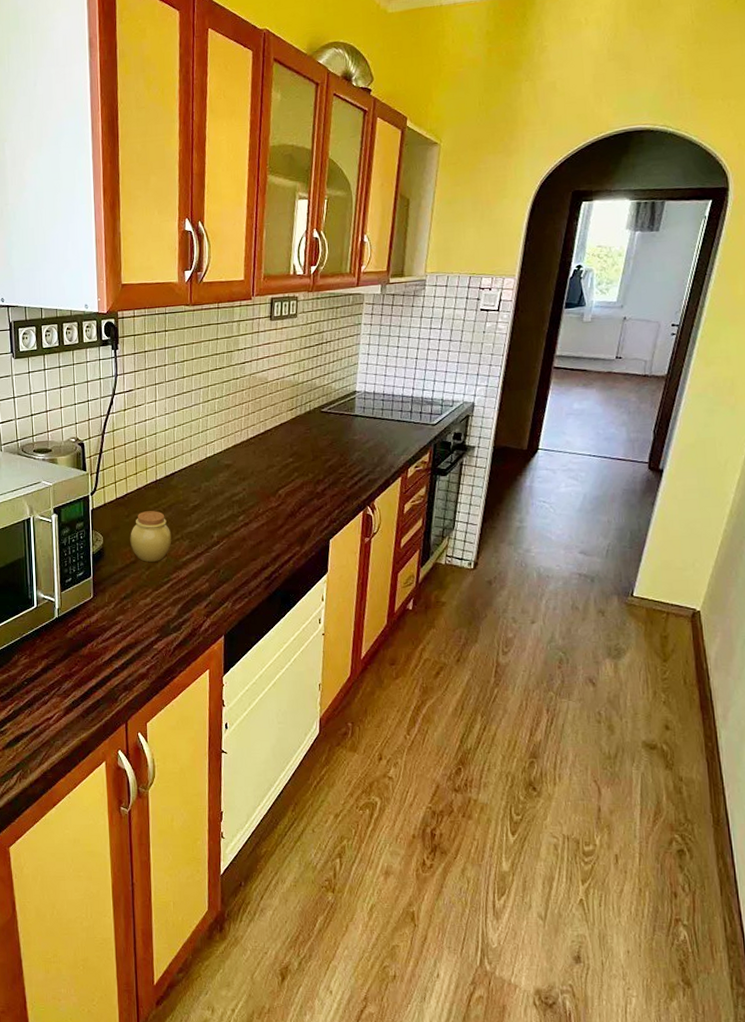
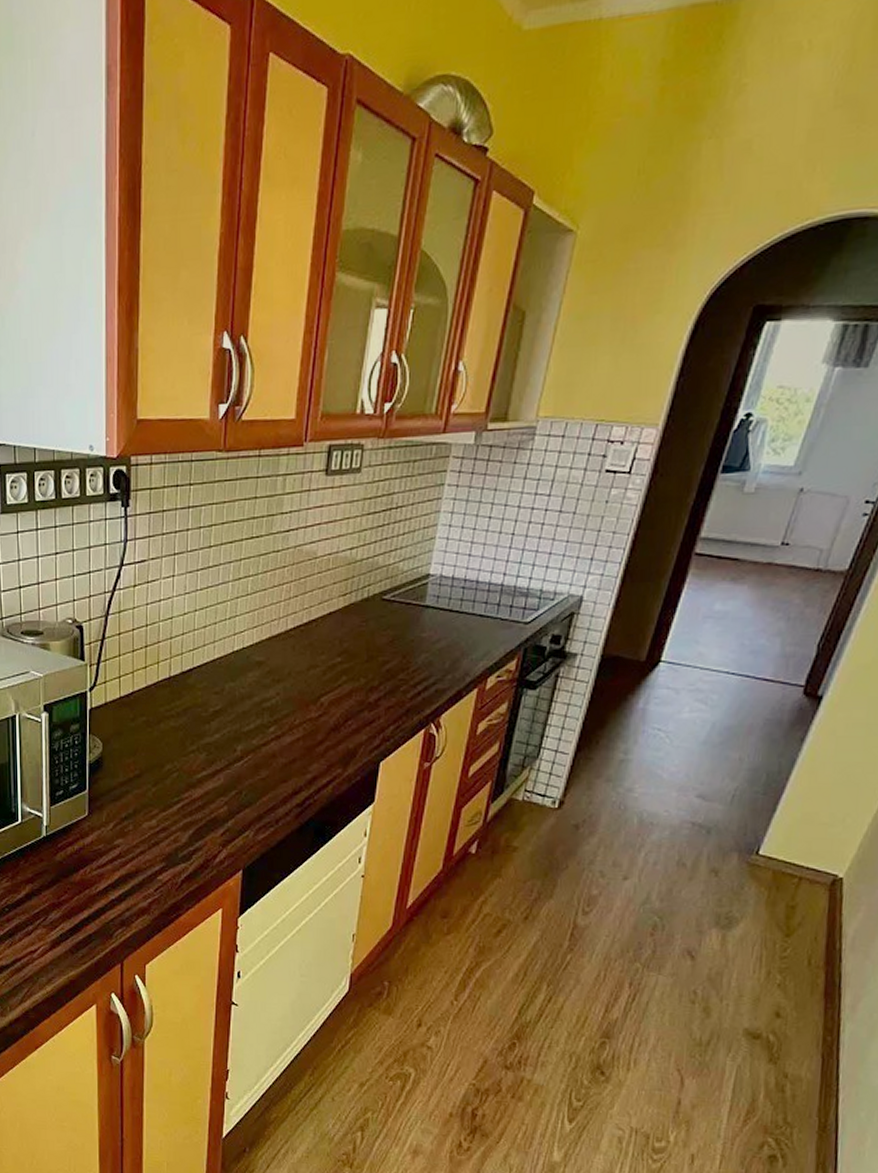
jar: present [130,511,172,562] -> none [135,715,185,777]

